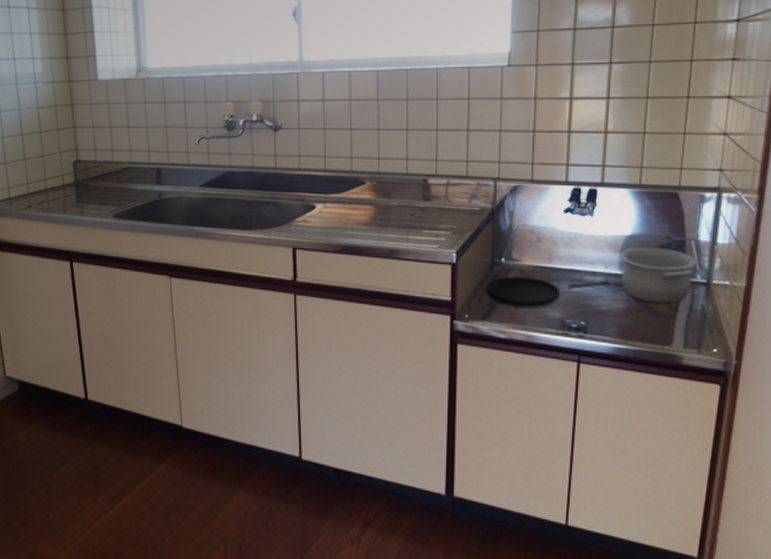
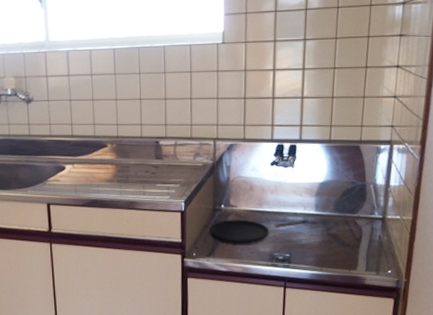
cooking pot: present [620,247,697,304] -> none [315,191,375,237]

